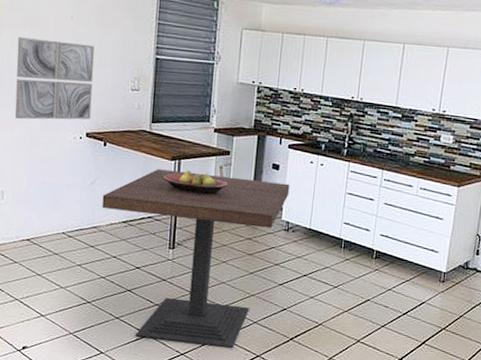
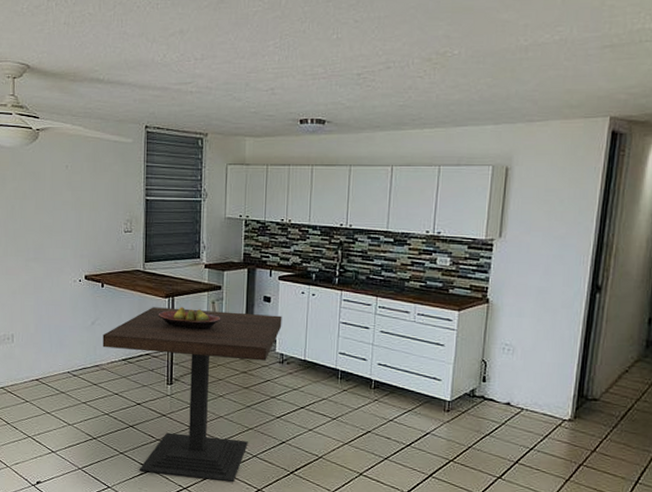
wall art: present [14,37,95,120] -> none [19,189,89,267]

